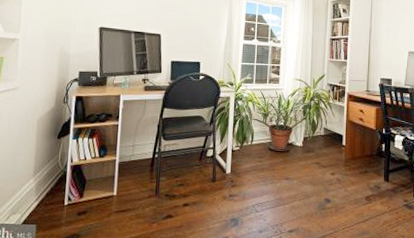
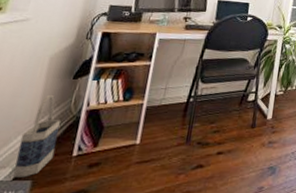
bag: none [22,153,52,222] -> present [13,95,61,178]

